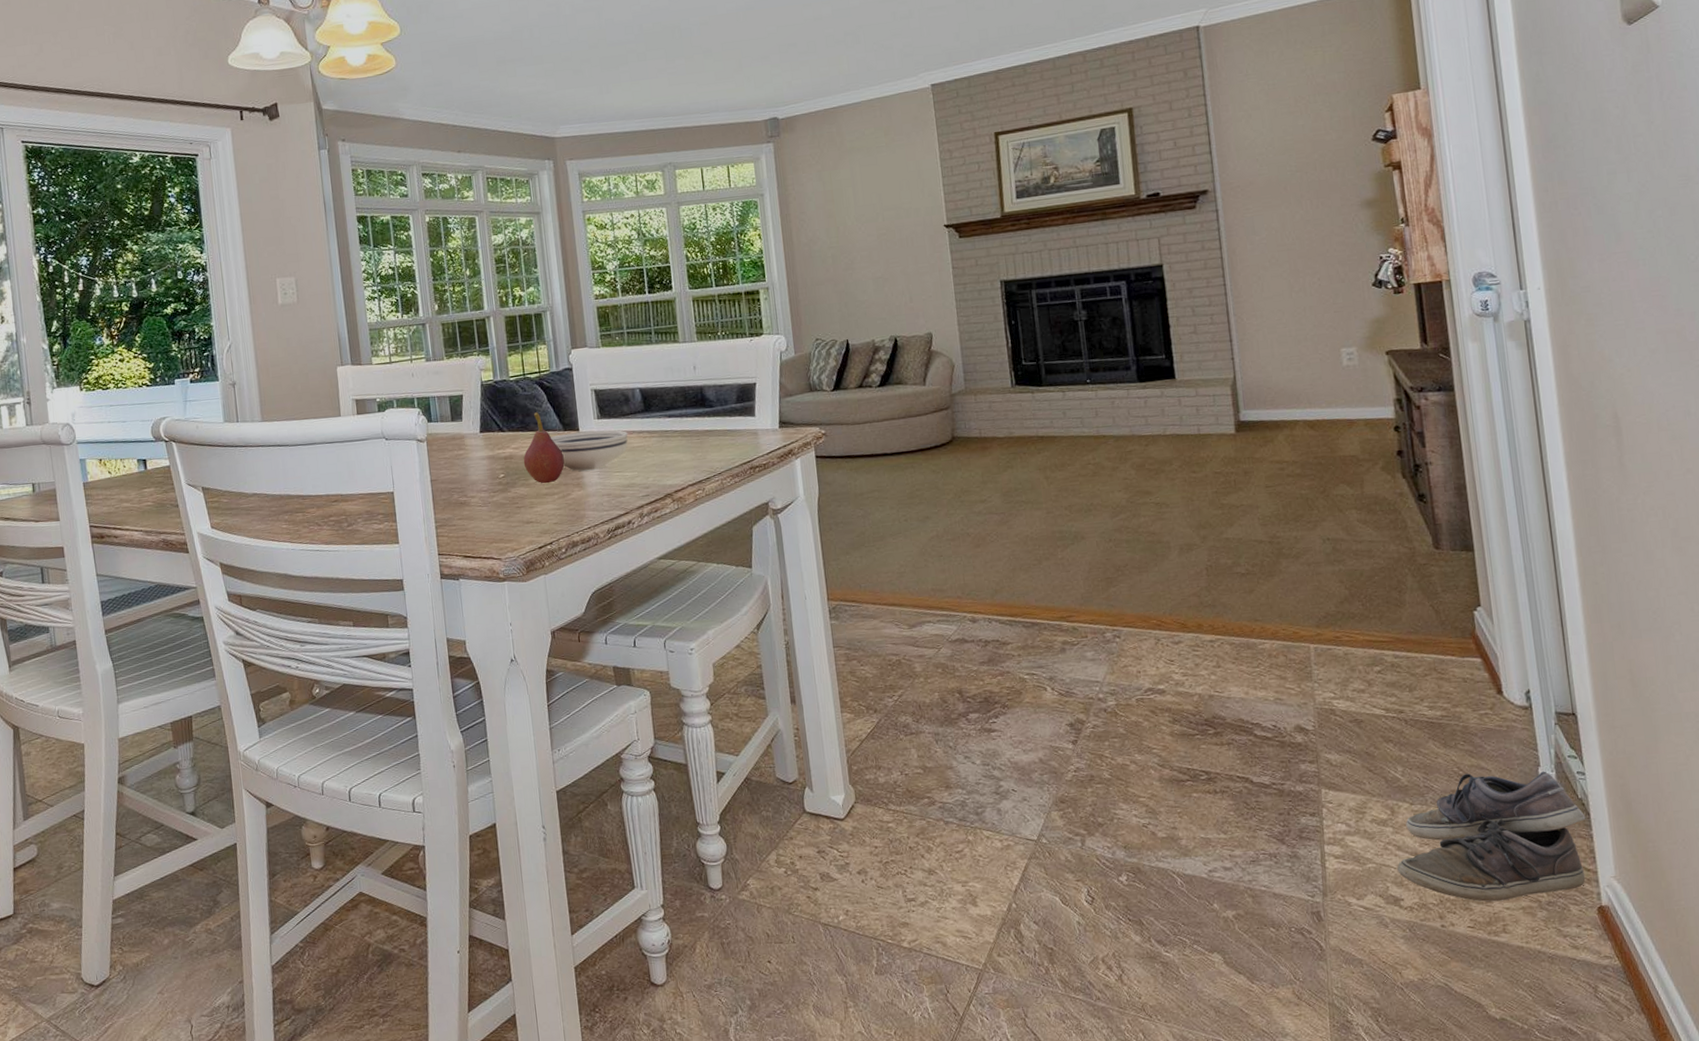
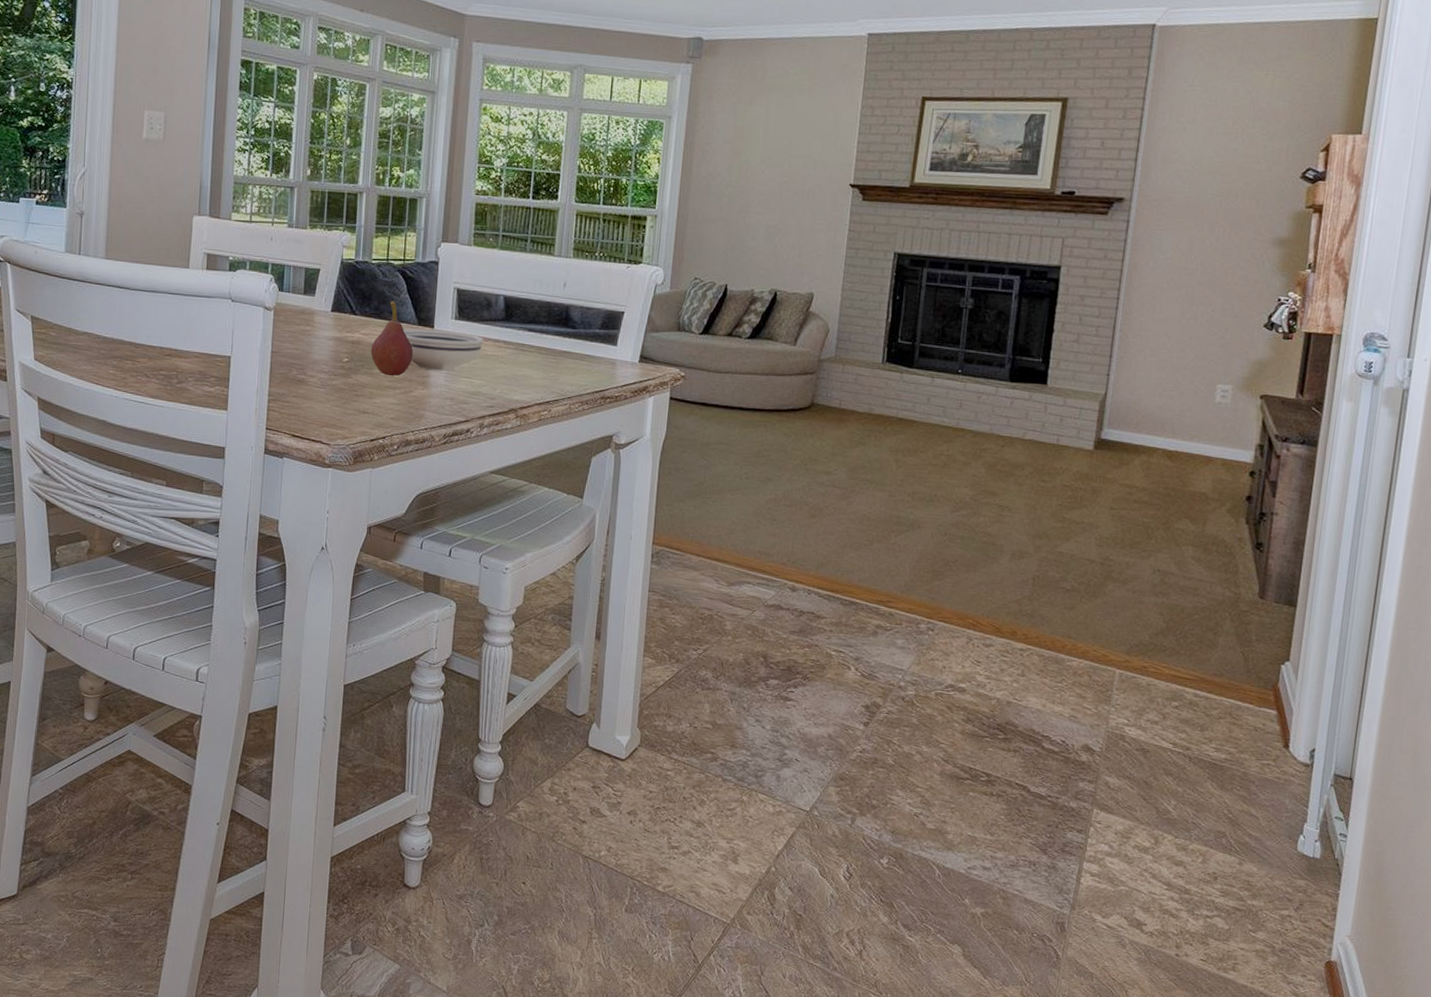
shoe: present [1397,771,1586,902] -> none [1147,817,1337,942]

